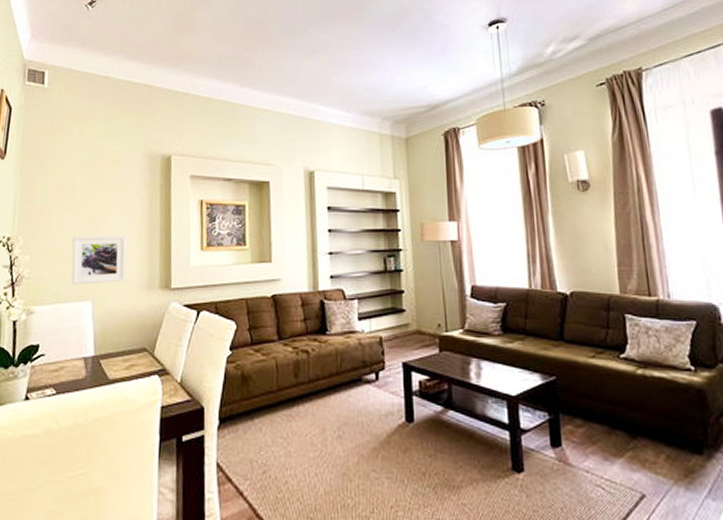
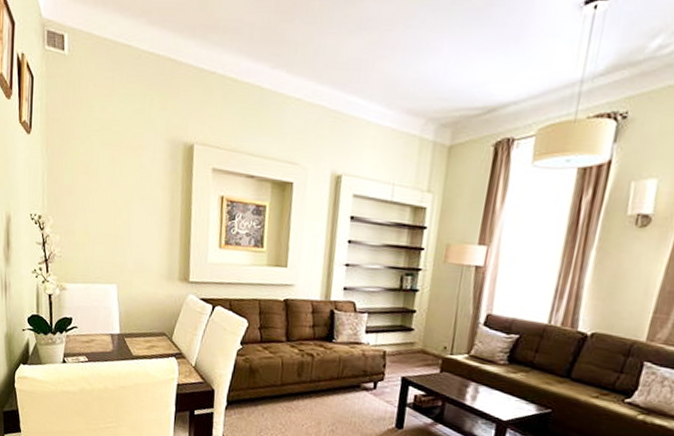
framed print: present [71,236,127,285] -> none [97,220,149,270]

